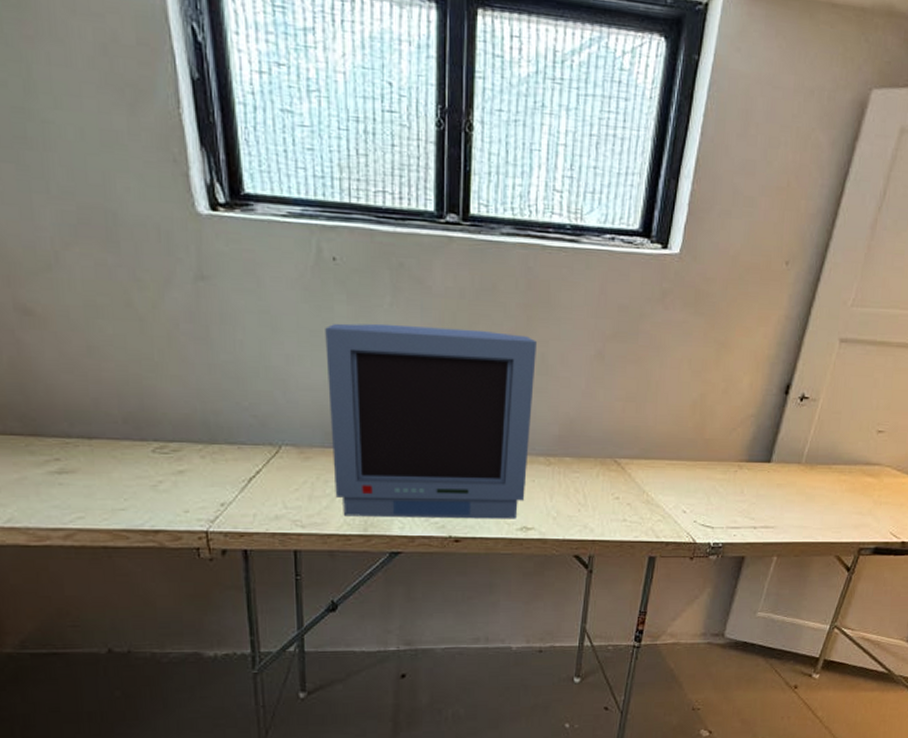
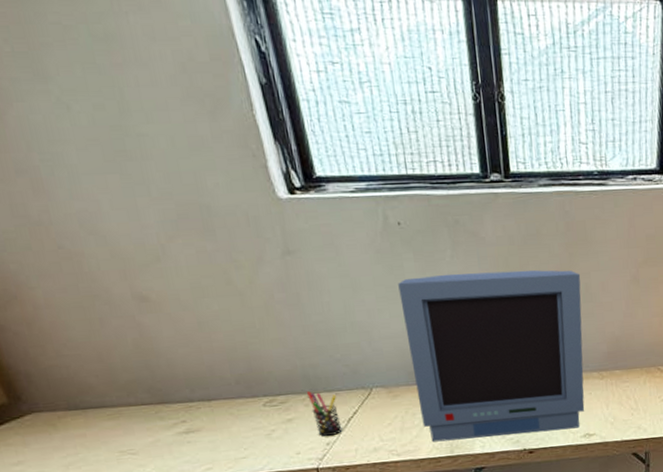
pen holder: none [205,441,241,496] -> present [307,391,343,437]

